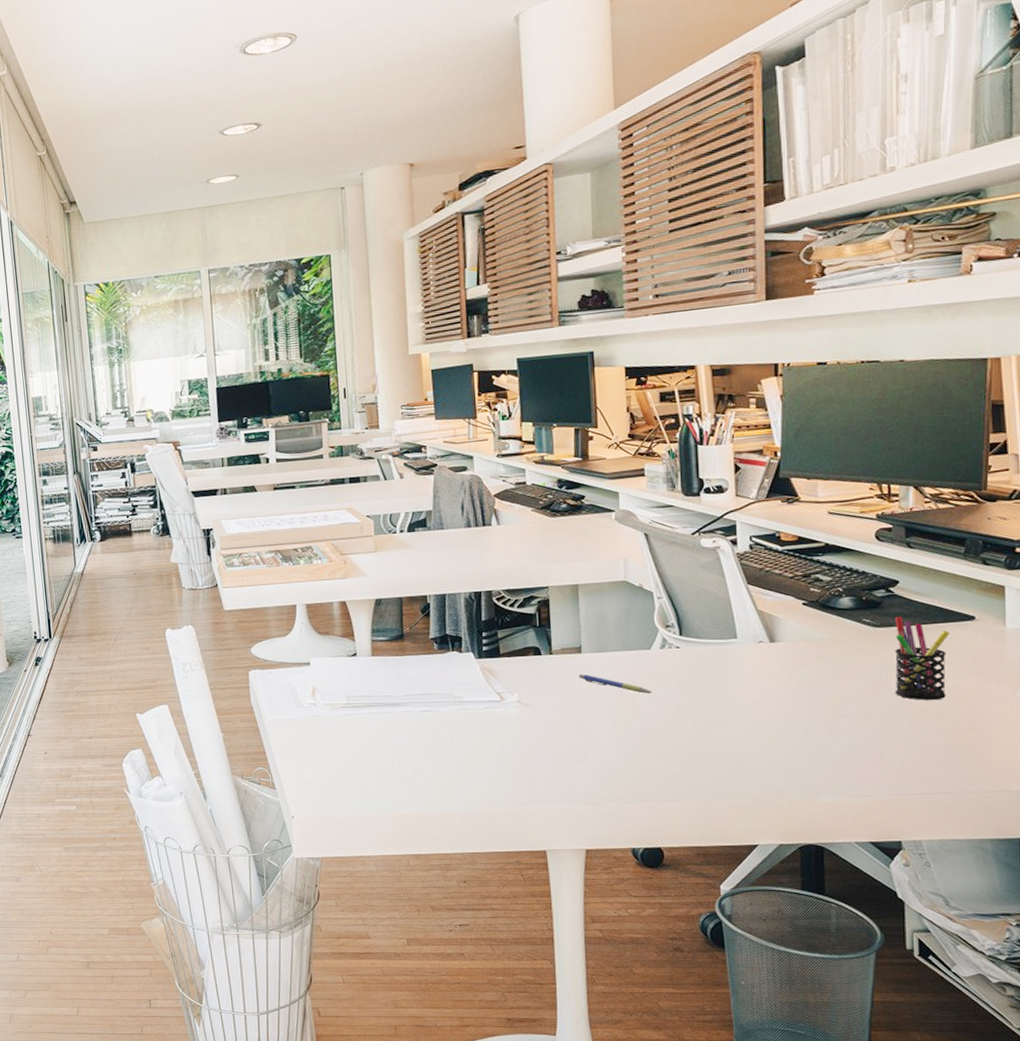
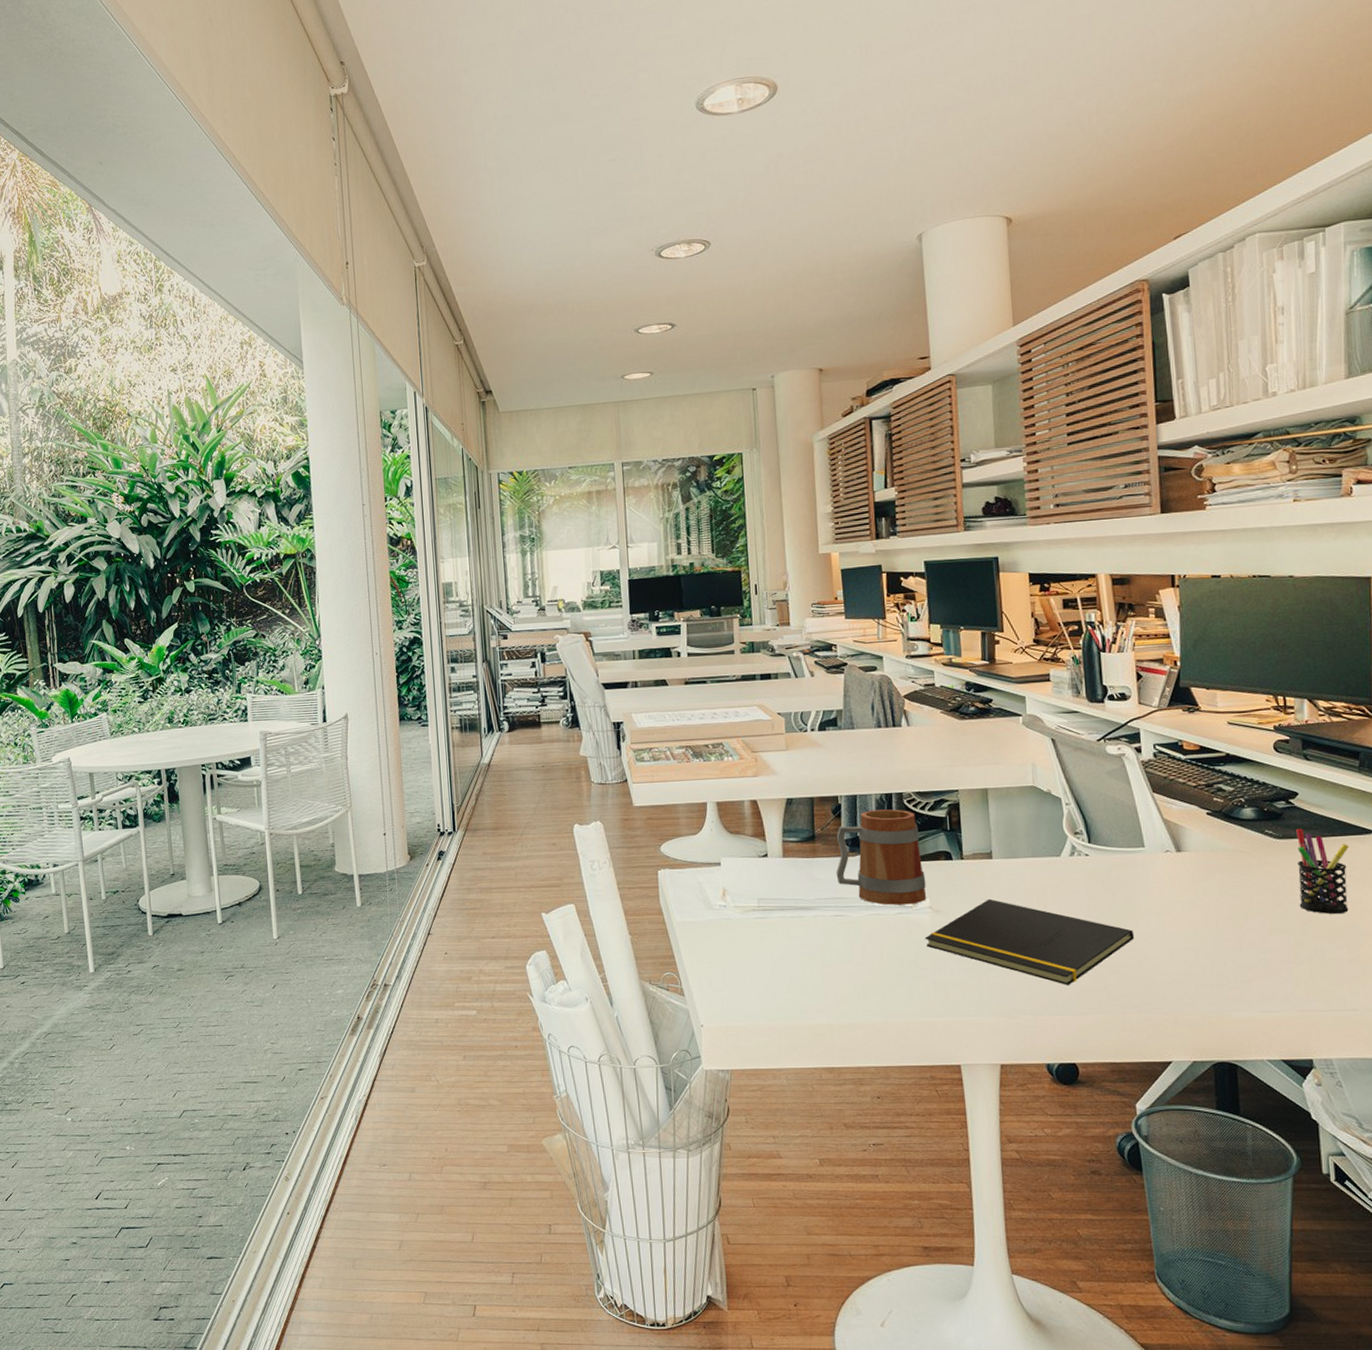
mug: none [424,607,515,700] -> present [836,809,927,905]
notepad: none [512,692,724,774] -> present [925,898,1135,985]
pen: present [579,673,653,694] -> none [990,880,1063,902]

